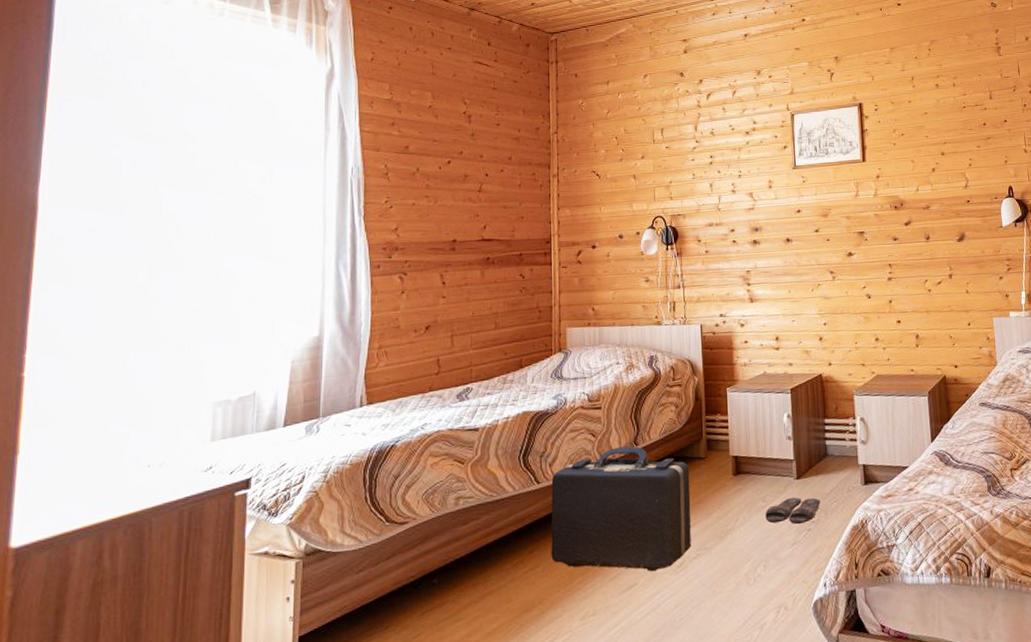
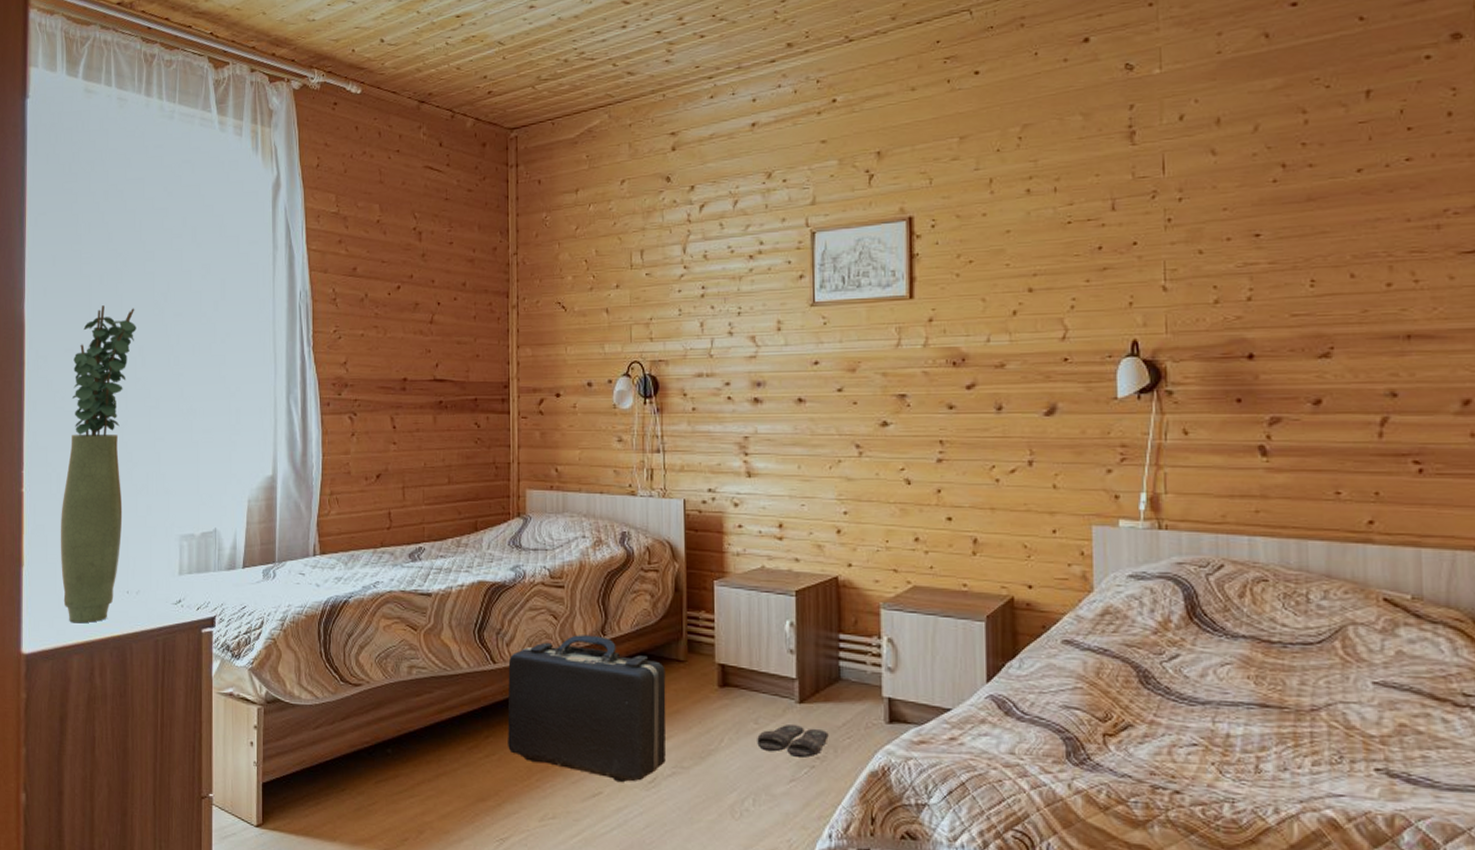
vase: none [67,186,173,506] -> present [60,305,136,623]

